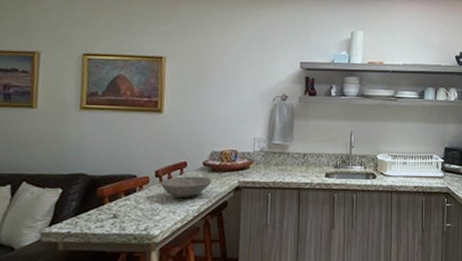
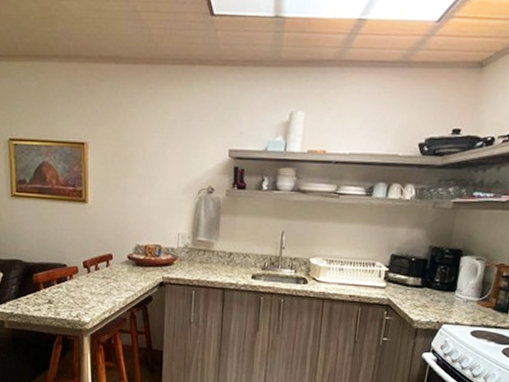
bowl: present [160,176,212,198] -> none [88,268,137,289]

